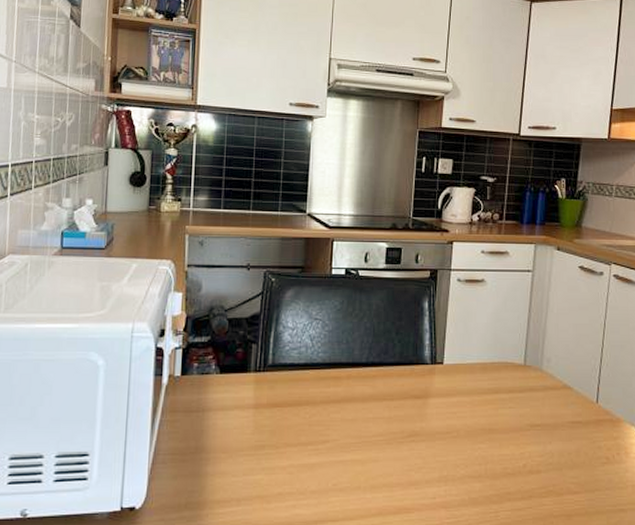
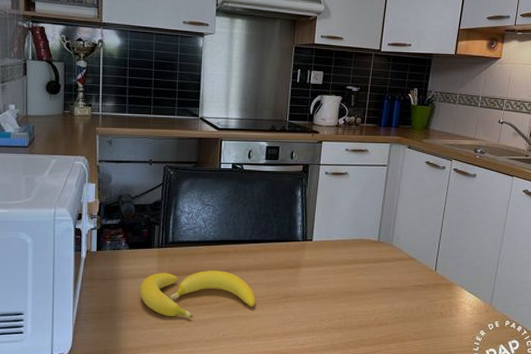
banana: none [231,401,374,462] -> present [139,270,255,318]

